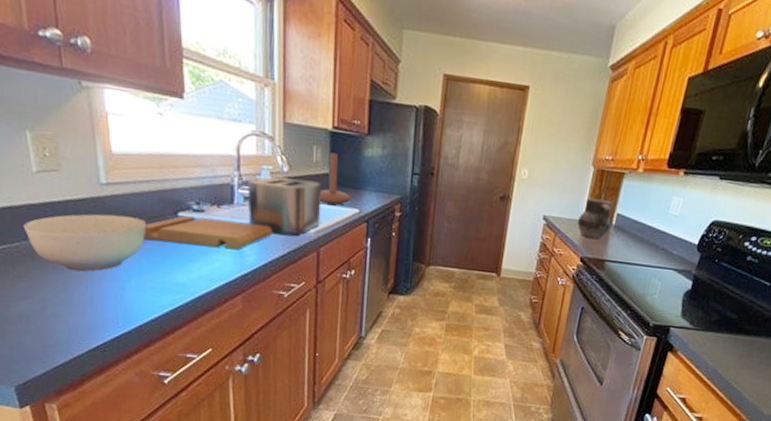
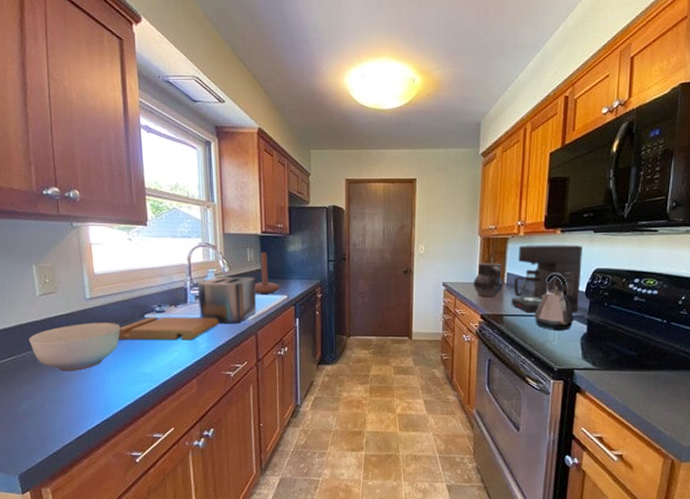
coffee maker: none [616,184,704,266] -> present [511,245,582,312]
kettle: none [638,219,681,285] -> present [534,273,574,330]

